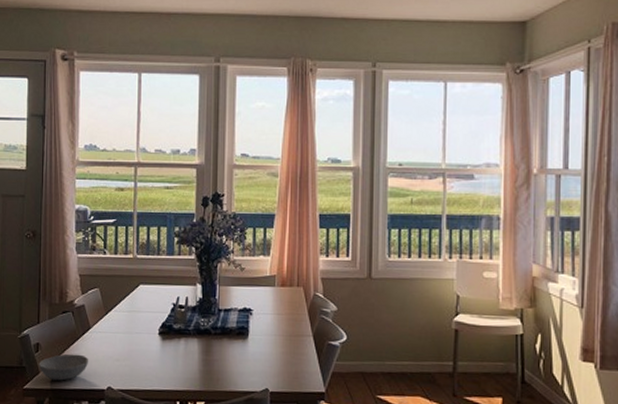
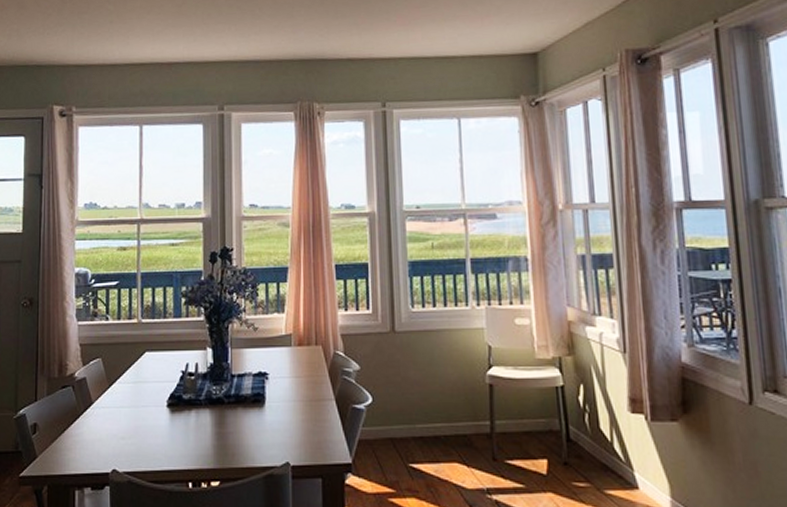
bowl: present [38,353,89,381] -> none [36,434,92,465]

